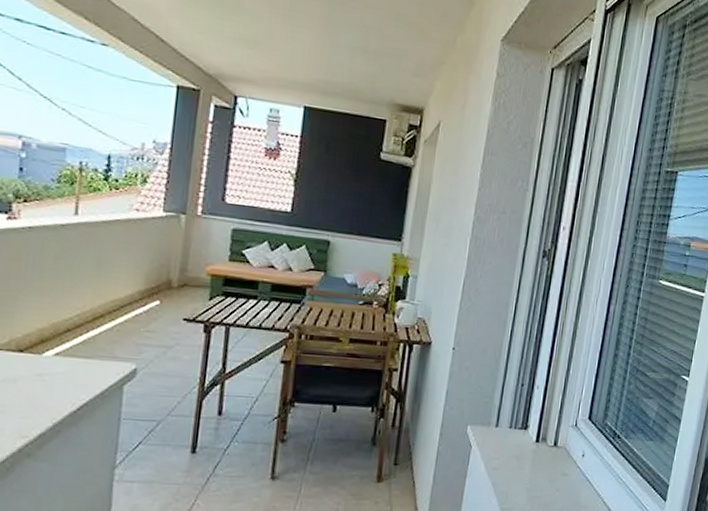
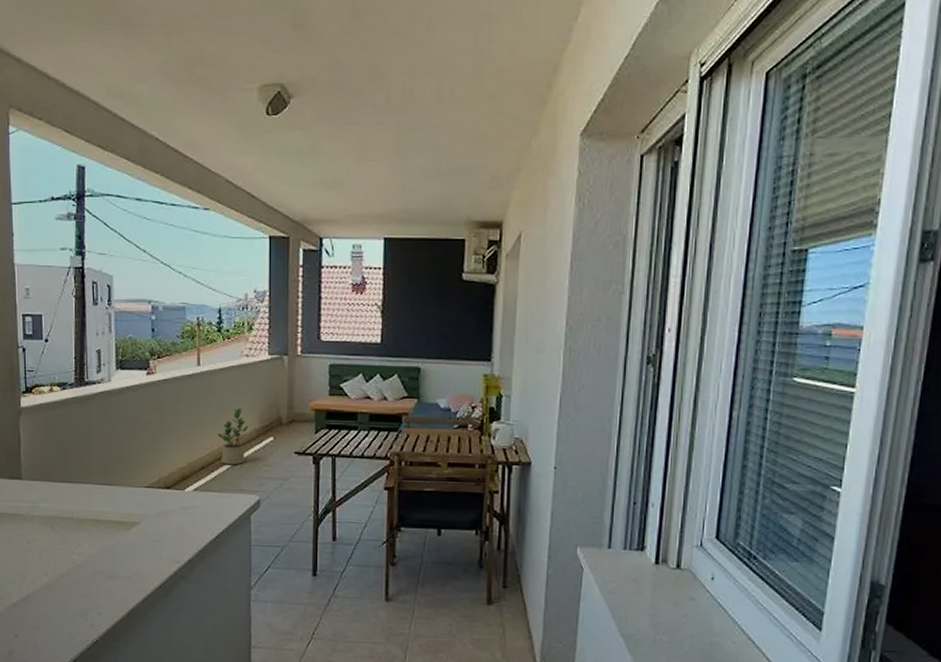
potted plant: none [91,265,132,328] -> present [217,407,249,464]

